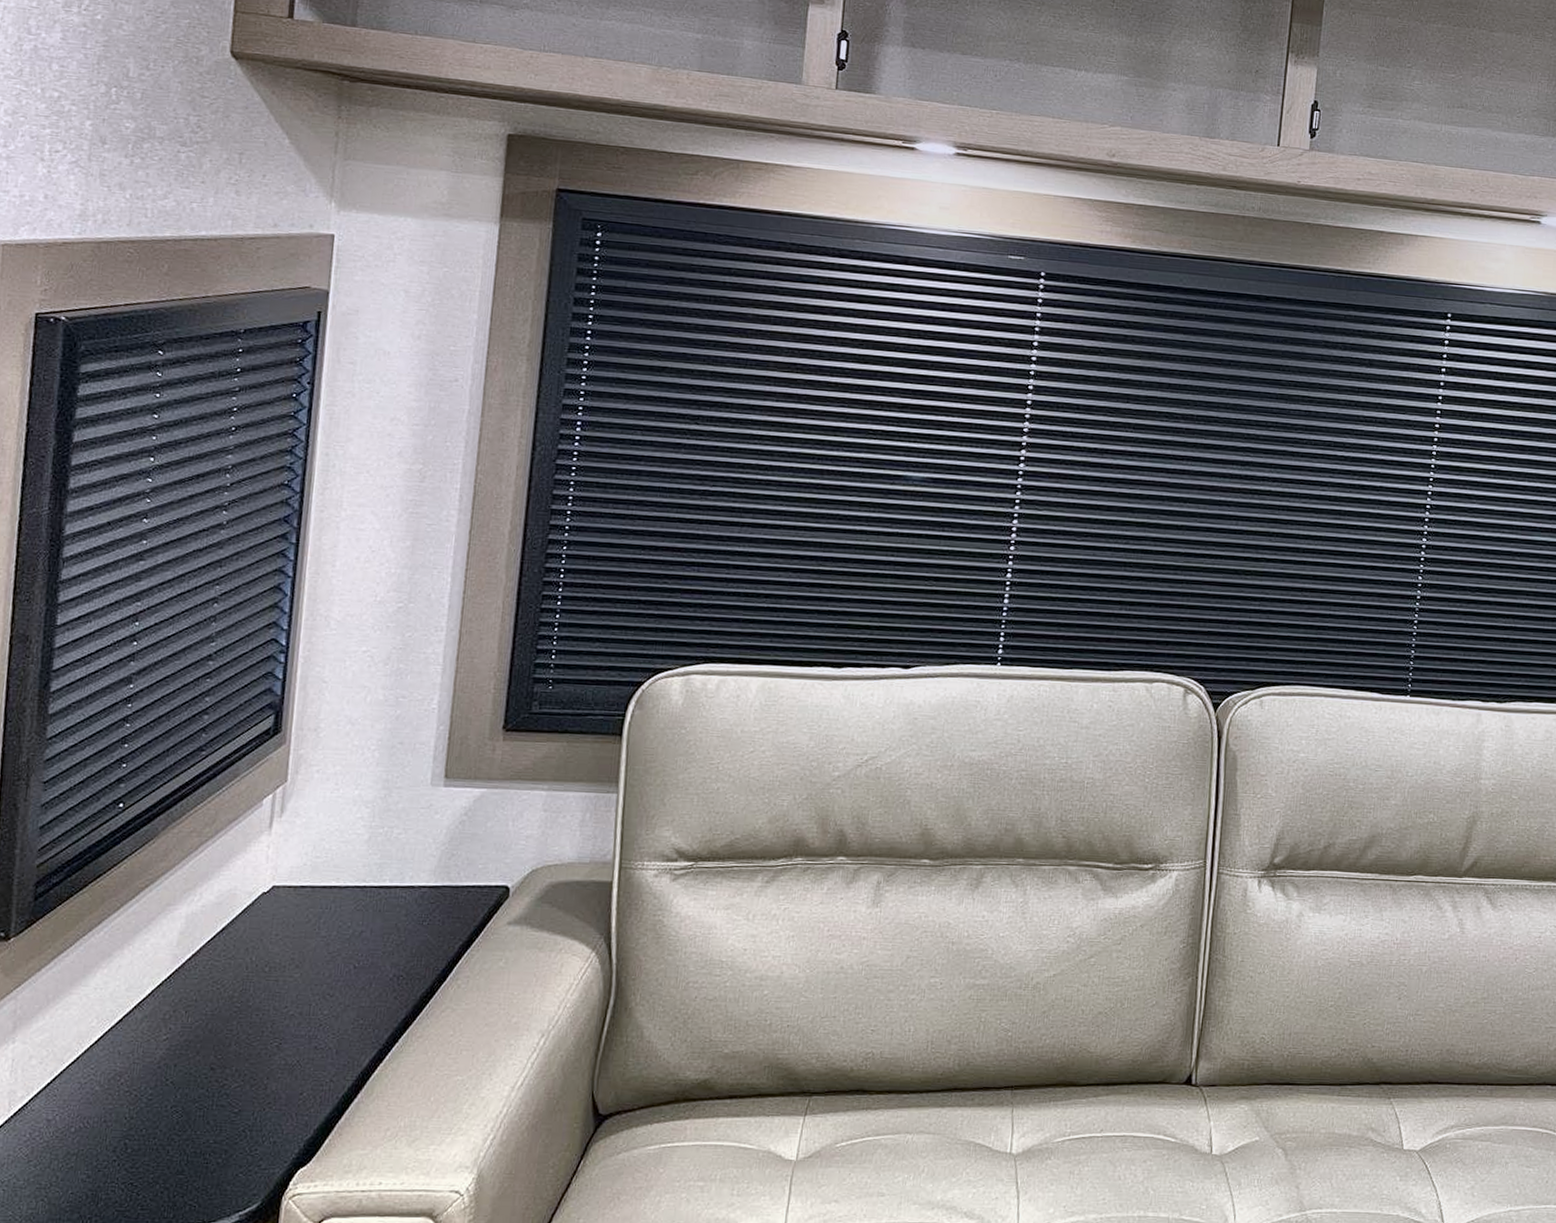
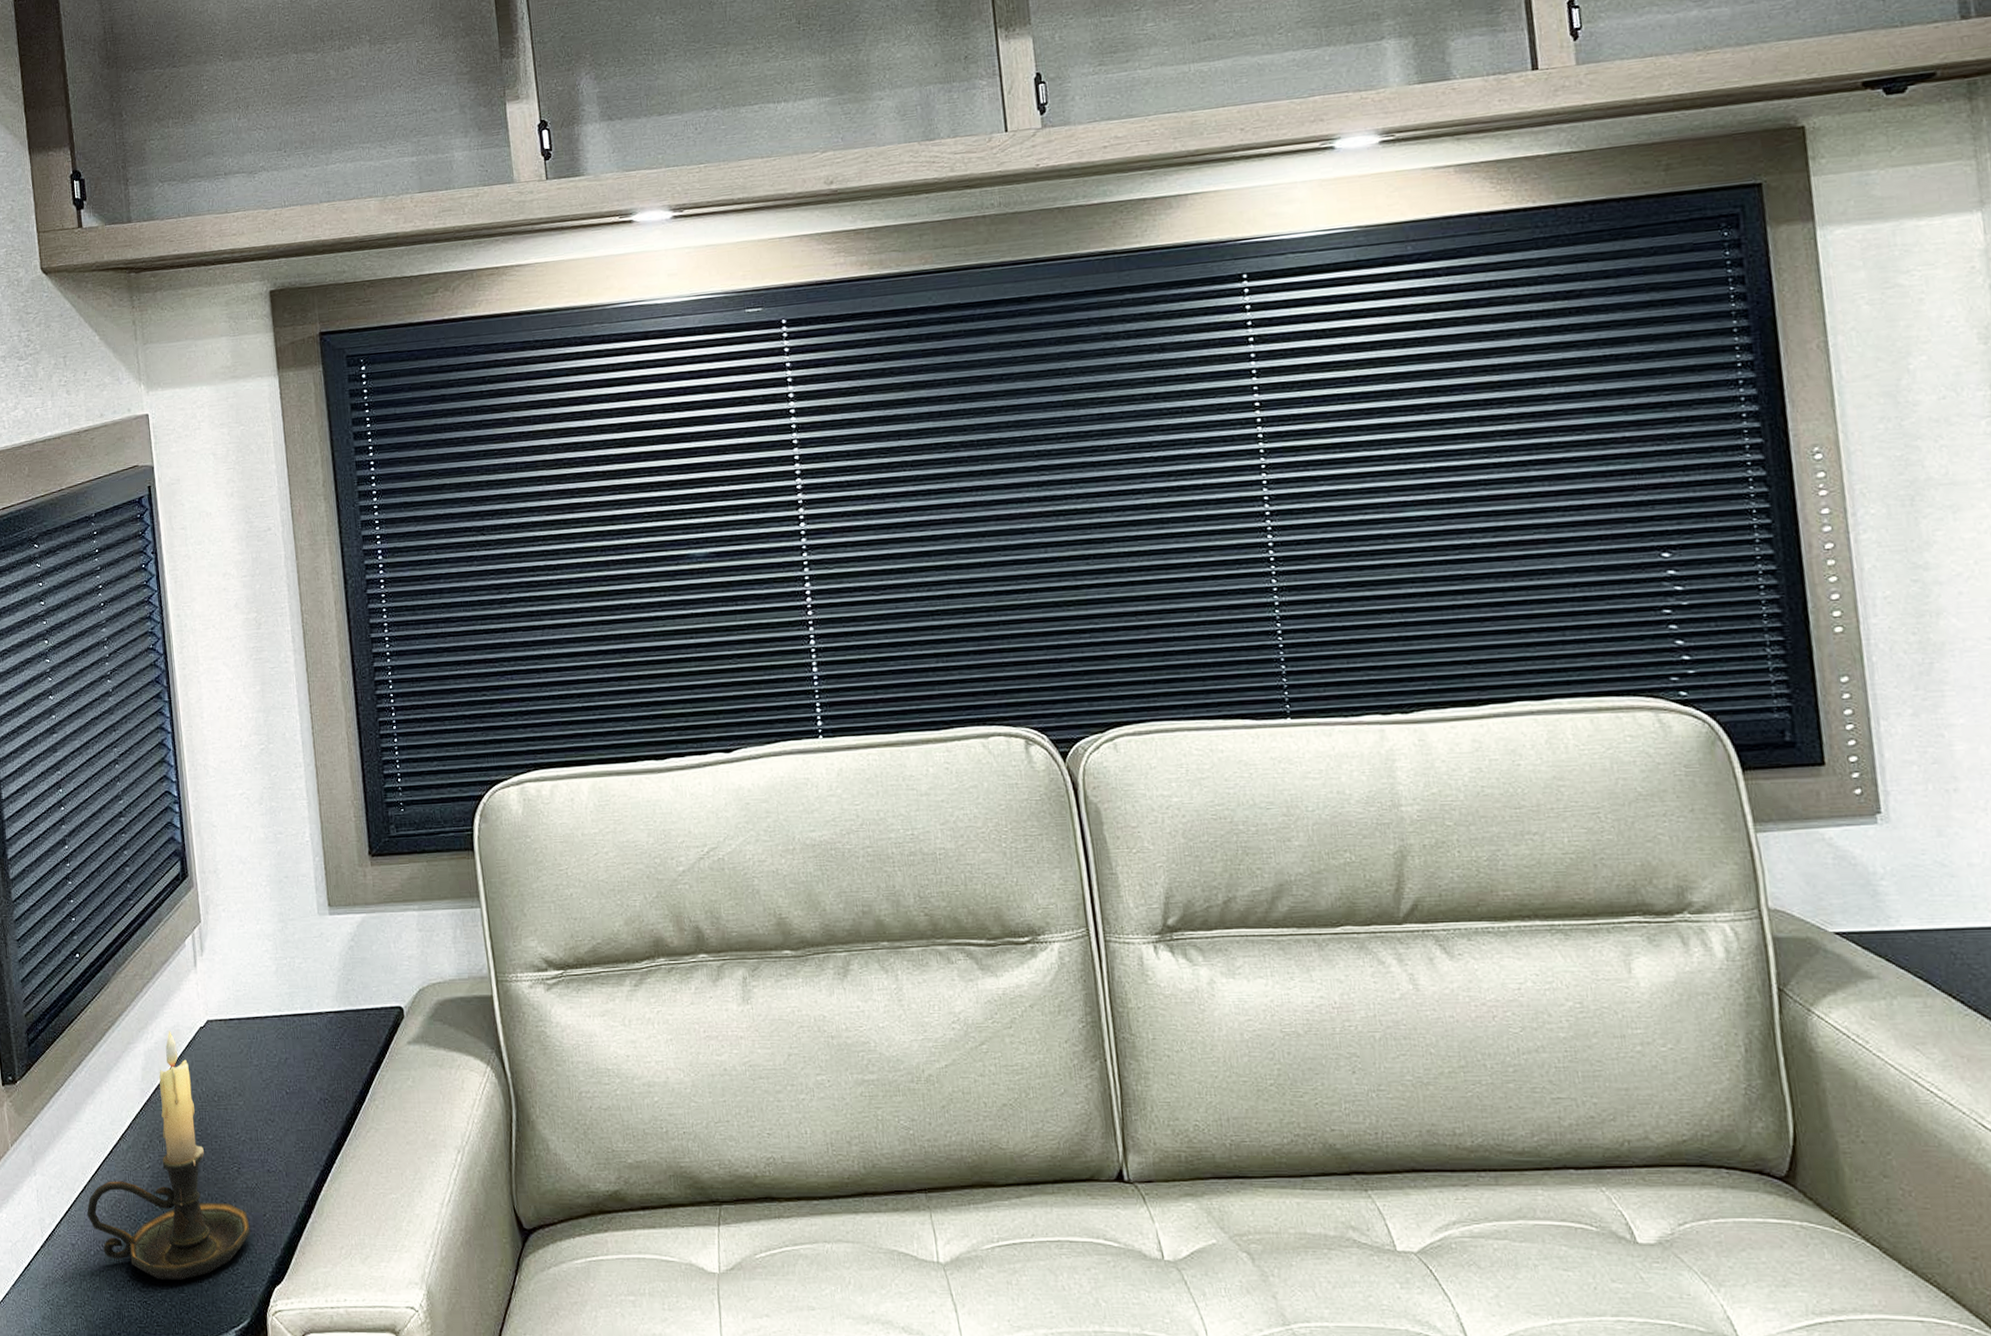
candle holder: none [74,894,281,1161] -> present [87,1031,251,1280]

